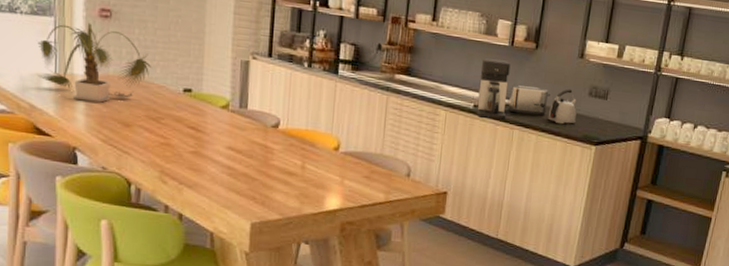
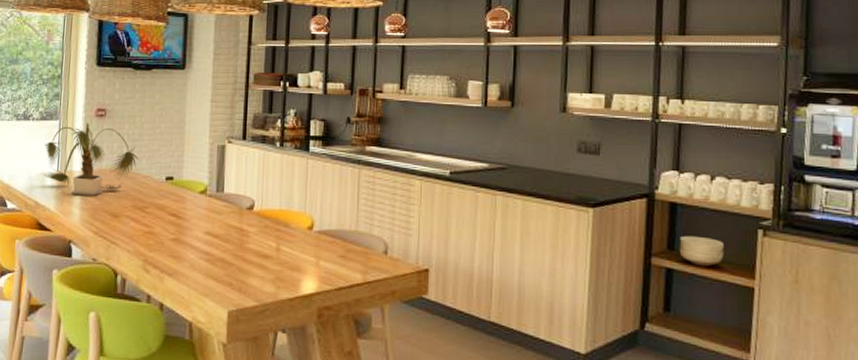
coffee maker: present [476,58,511,121] -> none [453,122,487,187]
toaster: present [508,84,550,116] -> none [488,146,533,179]
kettle: present [547,88,577,125] -> none [533,146,567,186]
bowl: none [659,173,695,200] -> present [679,235,724,267]

